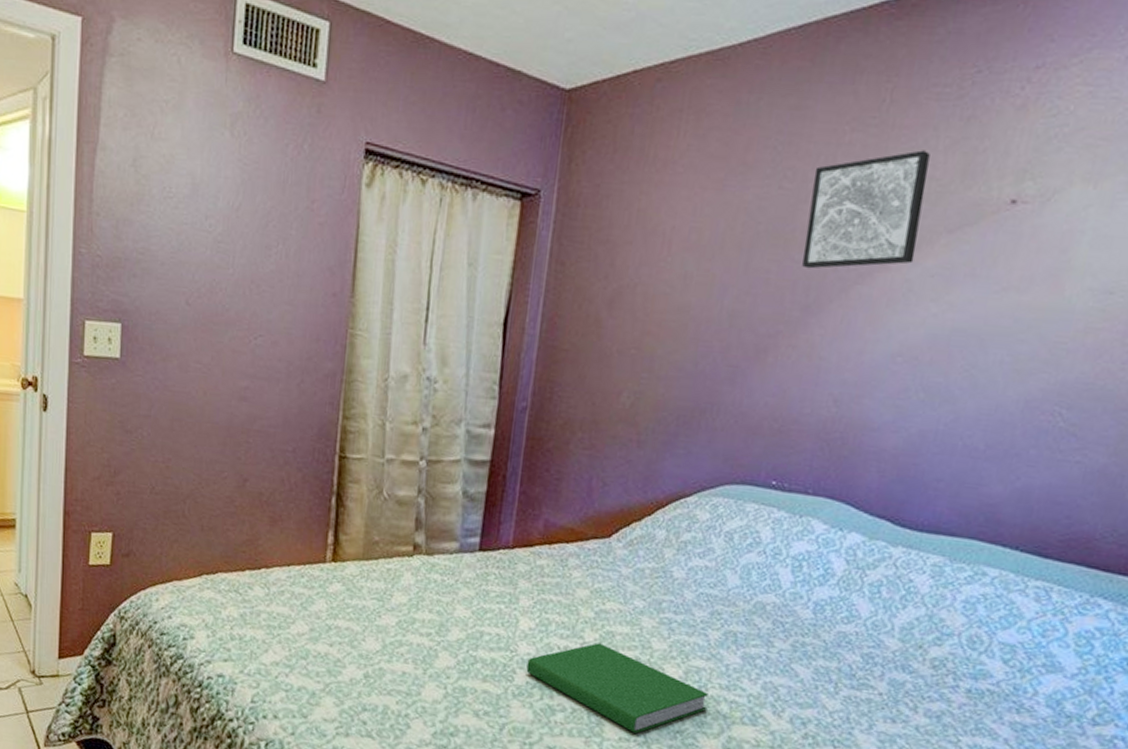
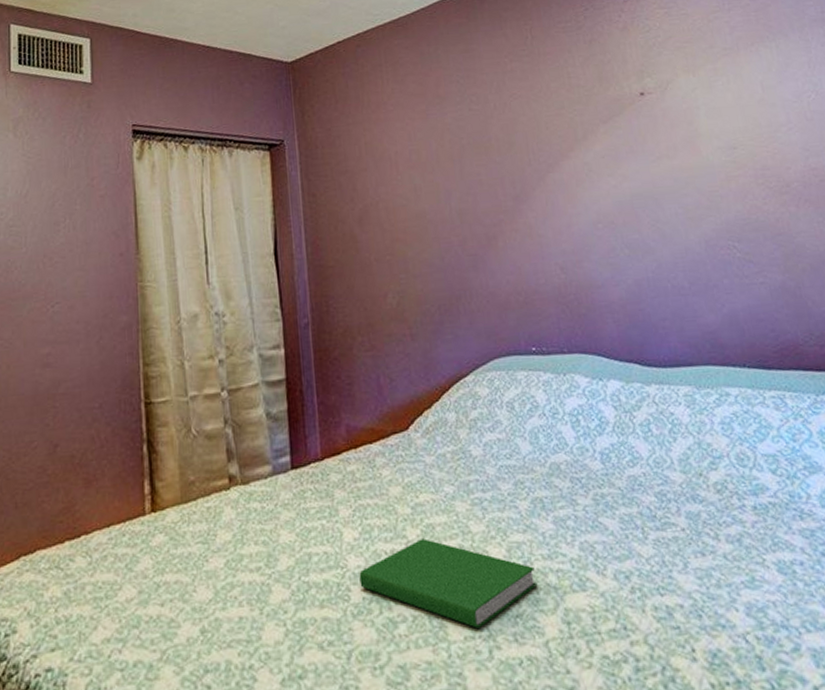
wall art: present [802,150,930,269] -> none [492,68,586,167]

